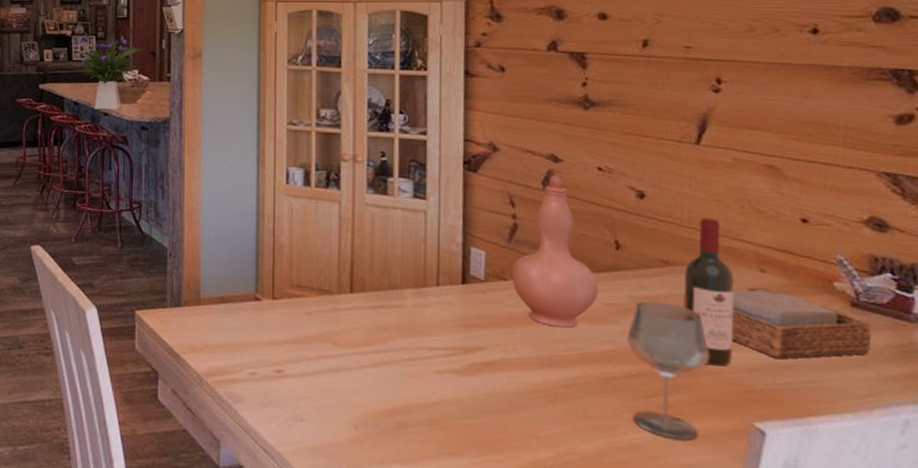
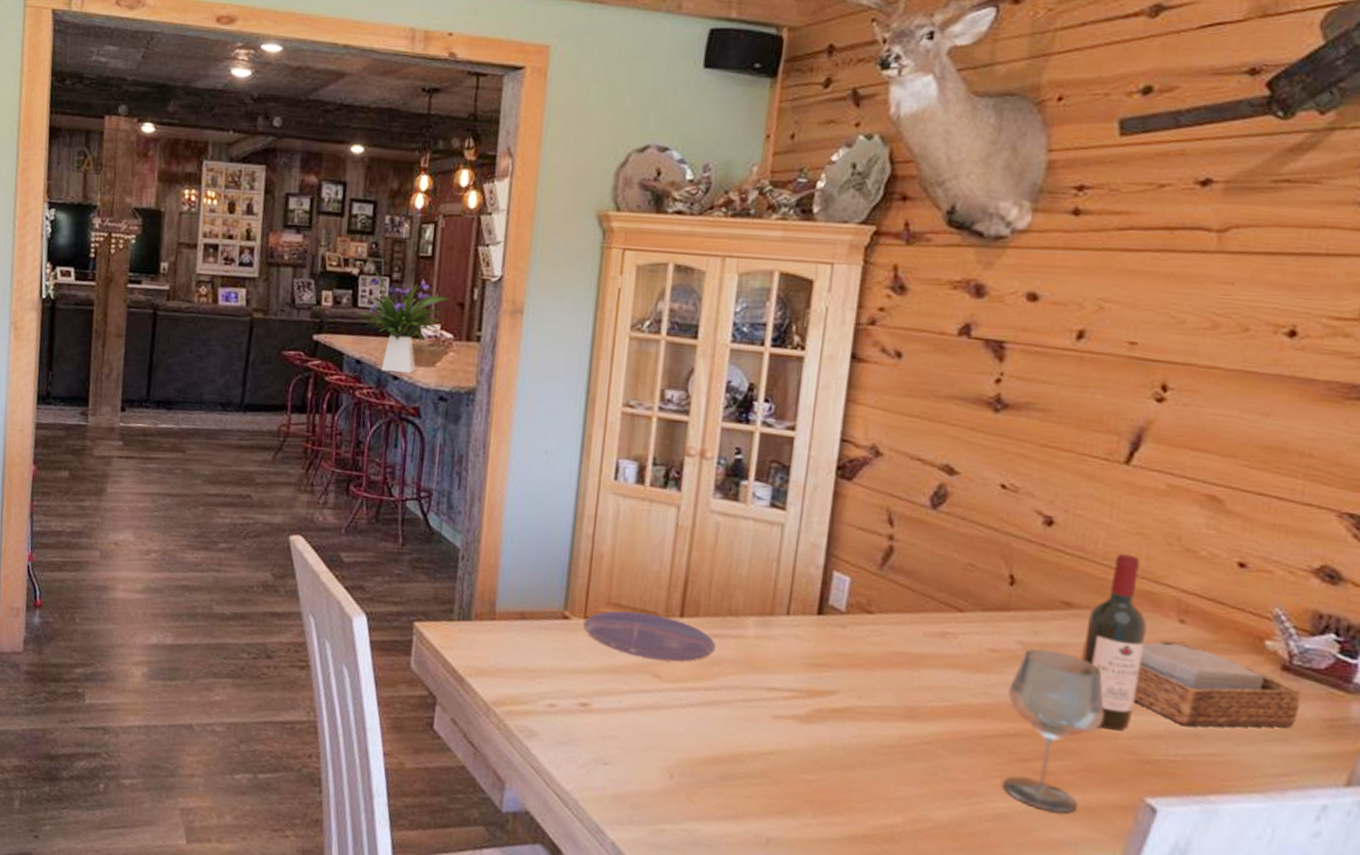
plate: none [272,290,382,331] -> present [583,610,716,662]
vase: present [512,174,598,328] -> none [879,489,982,675]

